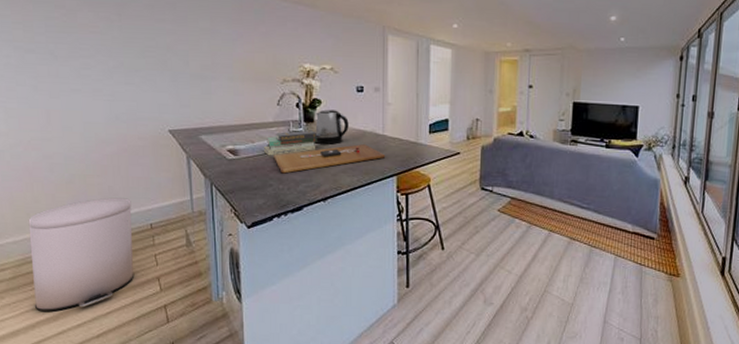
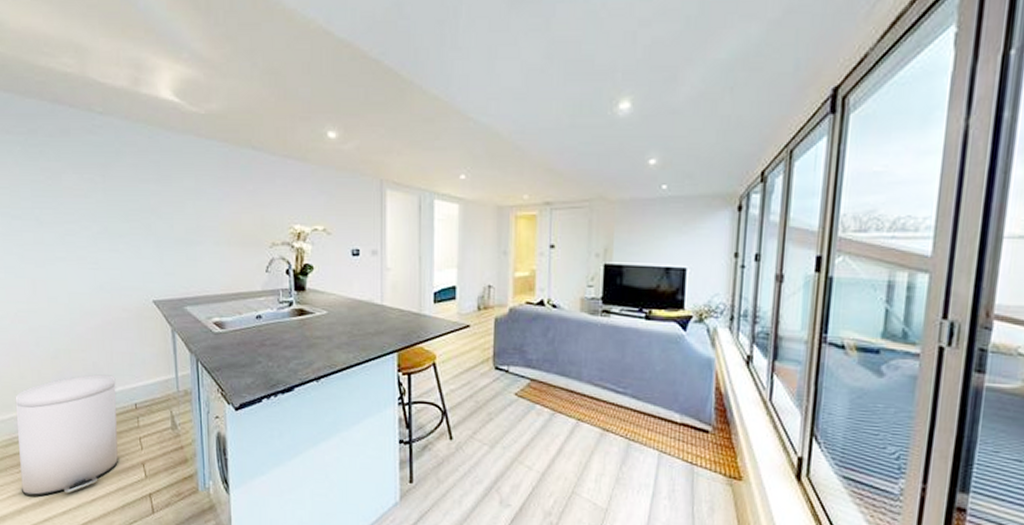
books: present [263,130,318,156] -> none [251,300,310,330]
cutting board: present [274,144,386,174] -> none [262,316,385,350]
kettle: present [315,109,349,145] -> none [307,276,343,317]

